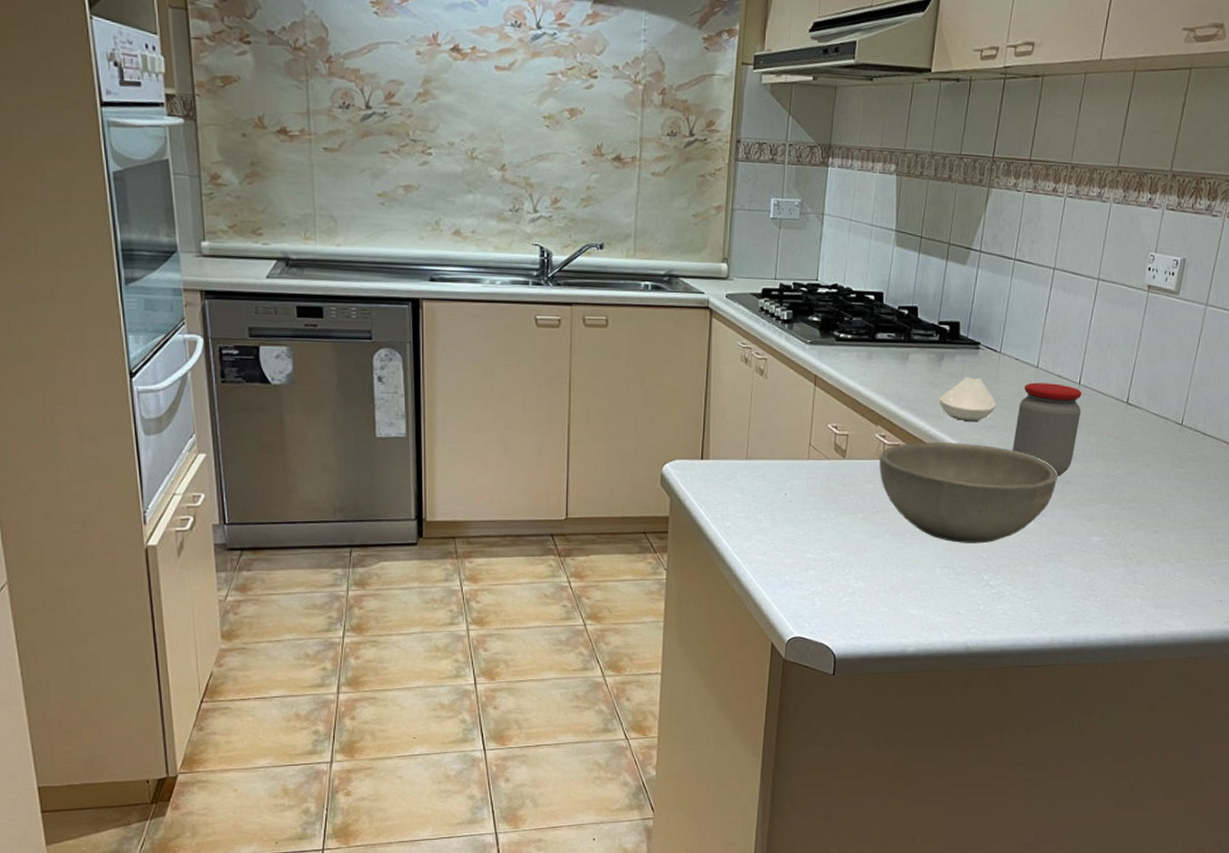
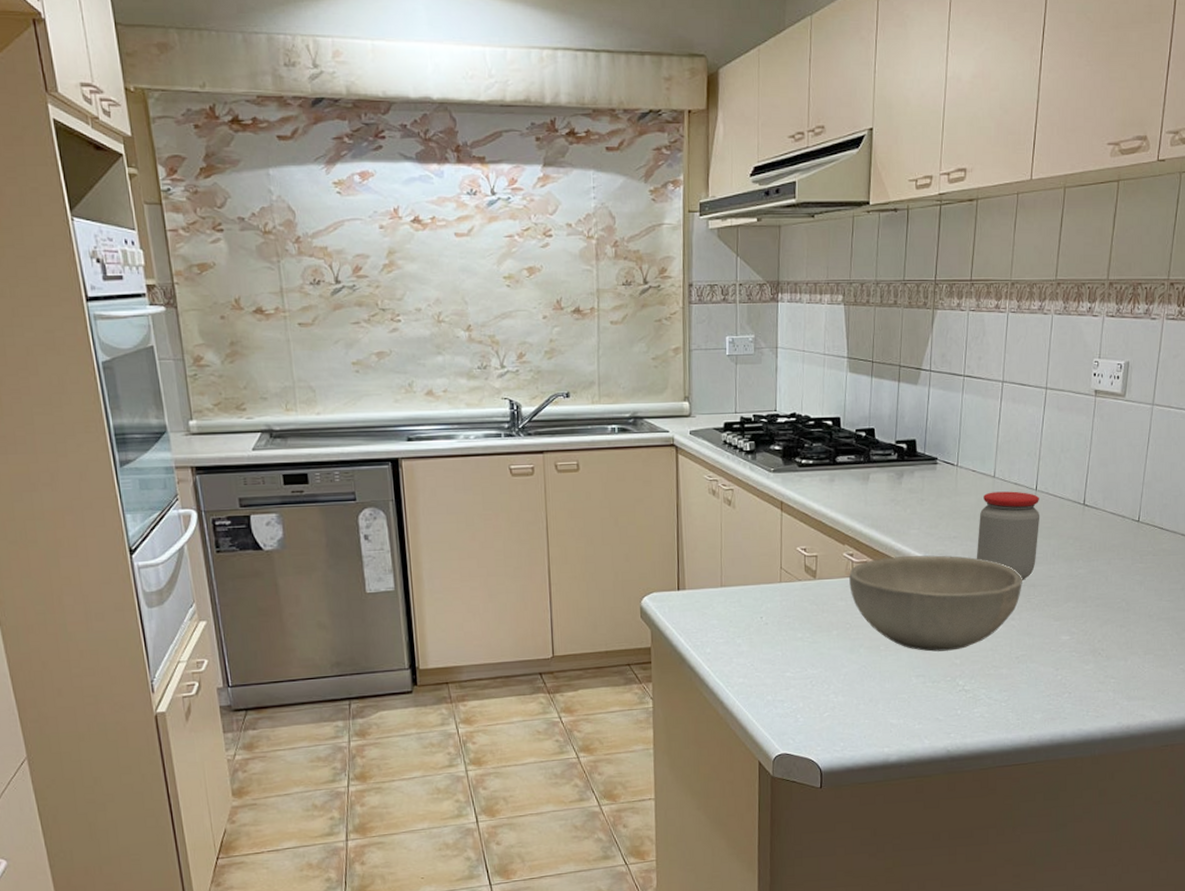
spoon rest: present [938,376,997,421] -> none [901,491,958,534]

